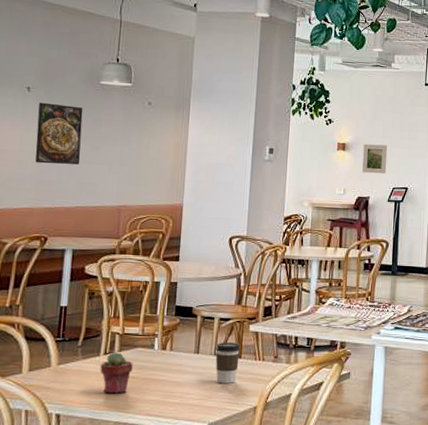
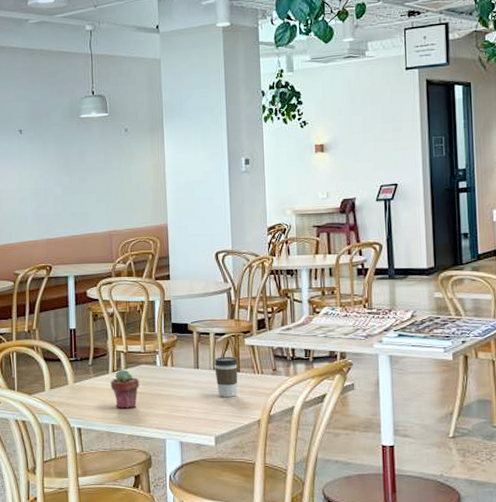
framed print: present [35,102,83,165] -> none [31,142,71,199]
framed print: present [362,144,387,174] -> none [344,141,372,173]

